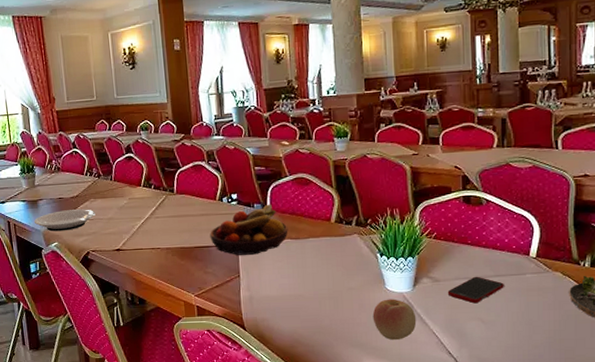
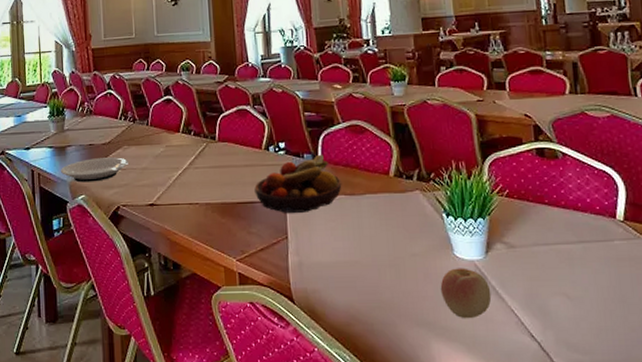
cell phone: present [447,276,504,304] -> none [525,242,590,275]

